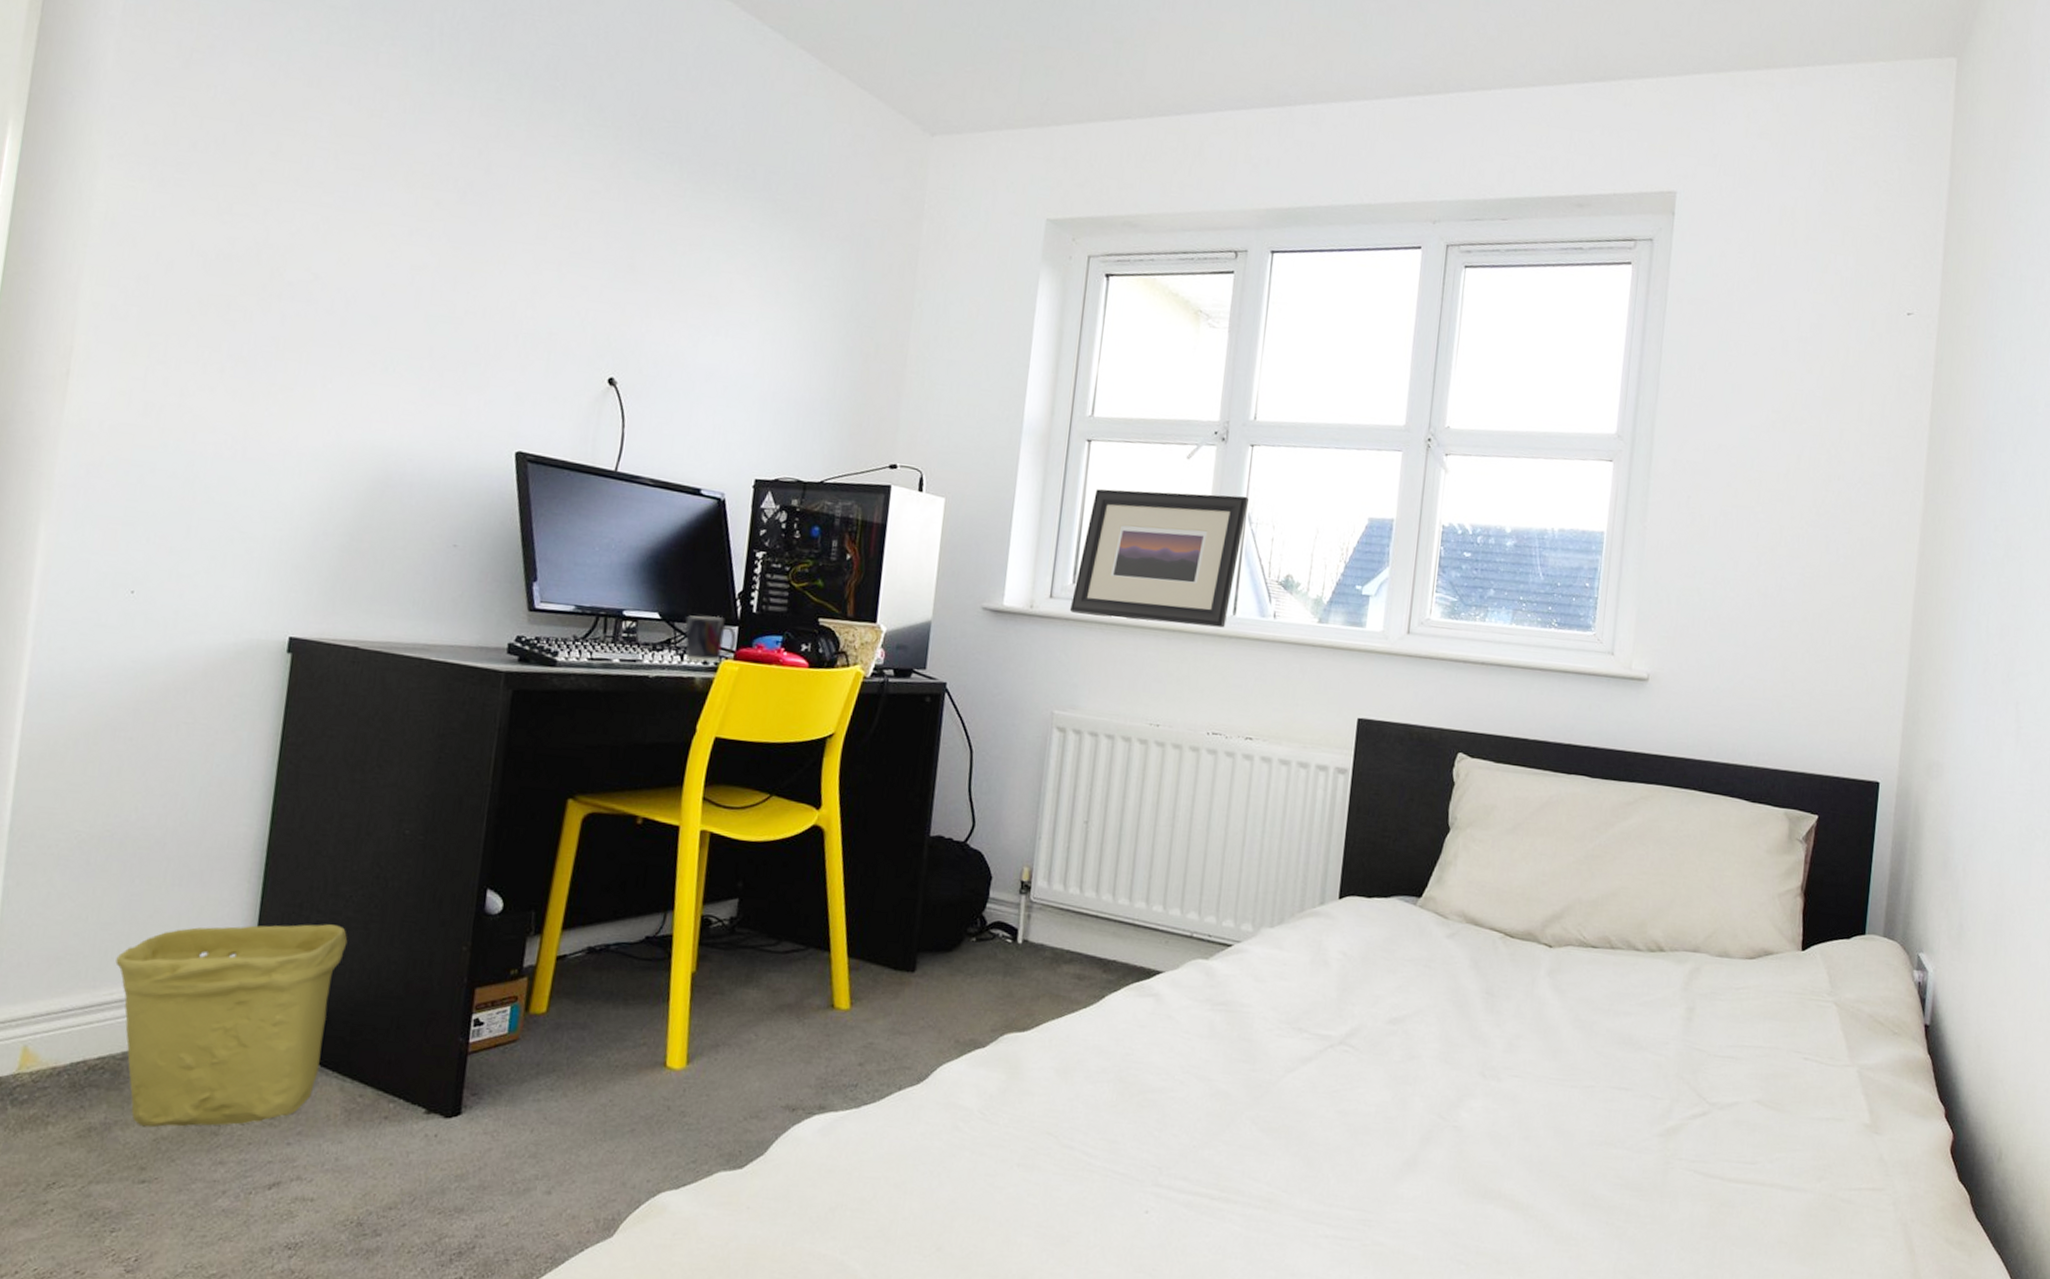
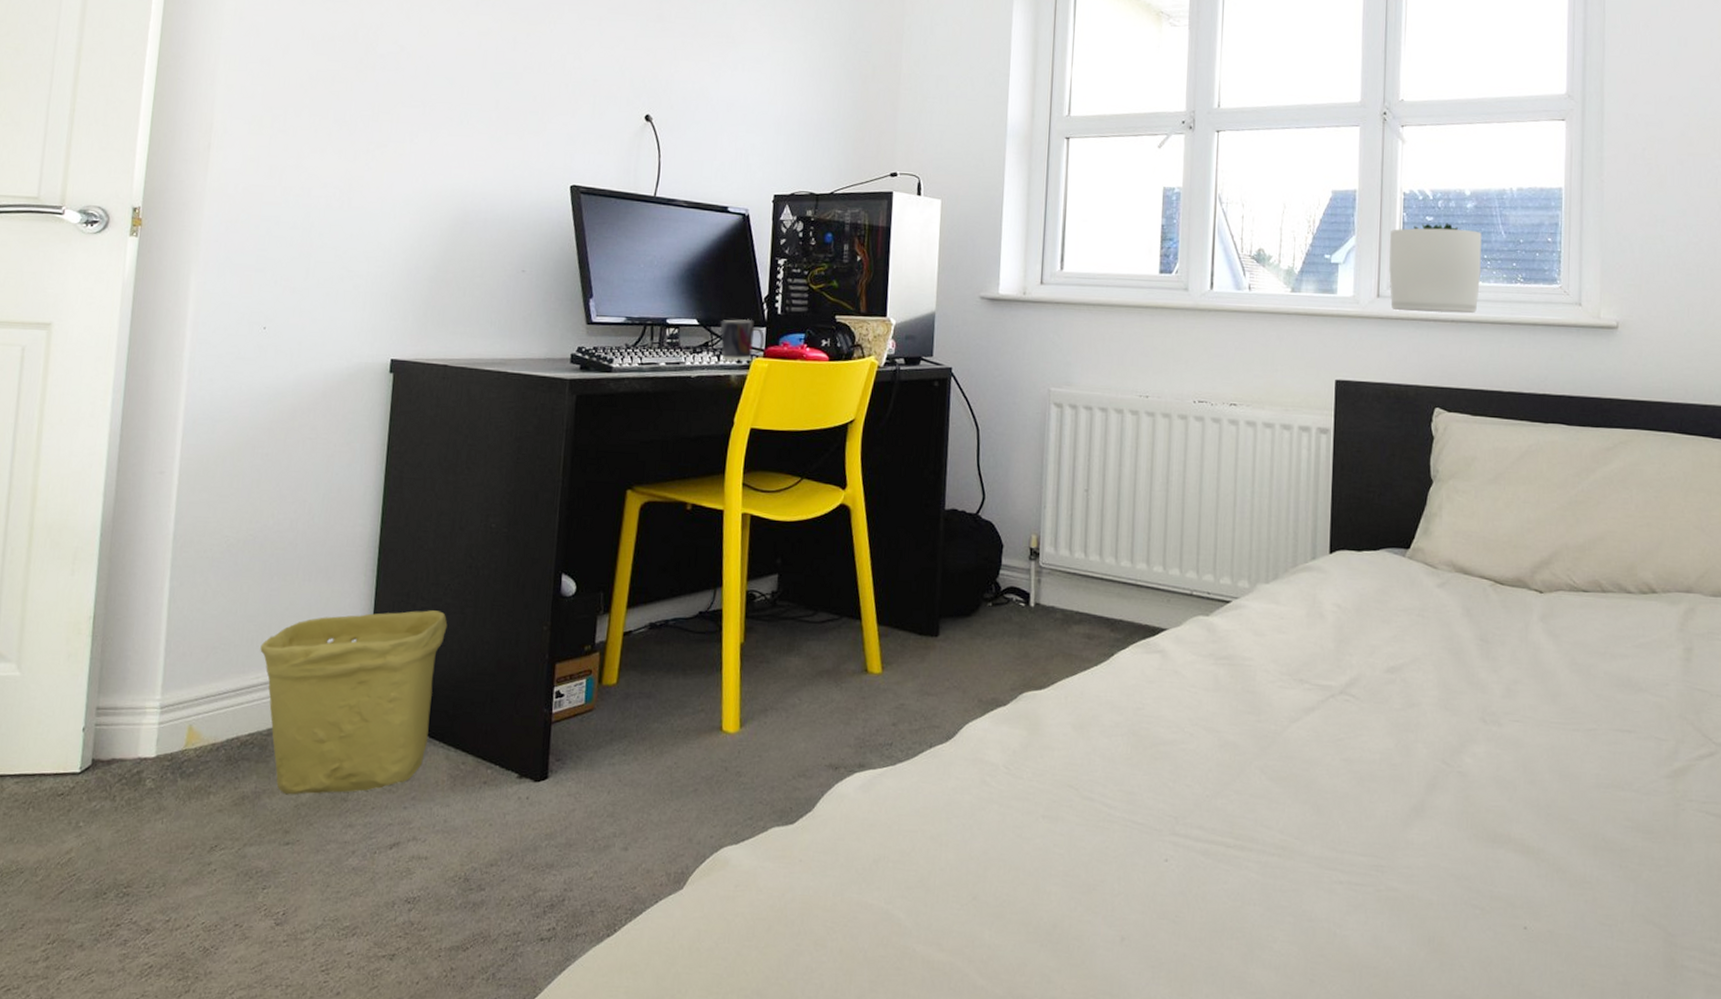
picture frame: present [1069,489,1249,628] -> none [1059,178,1218,302]
planter: none [1421,559,1520,657] -> present [1389,223,1482,314]

